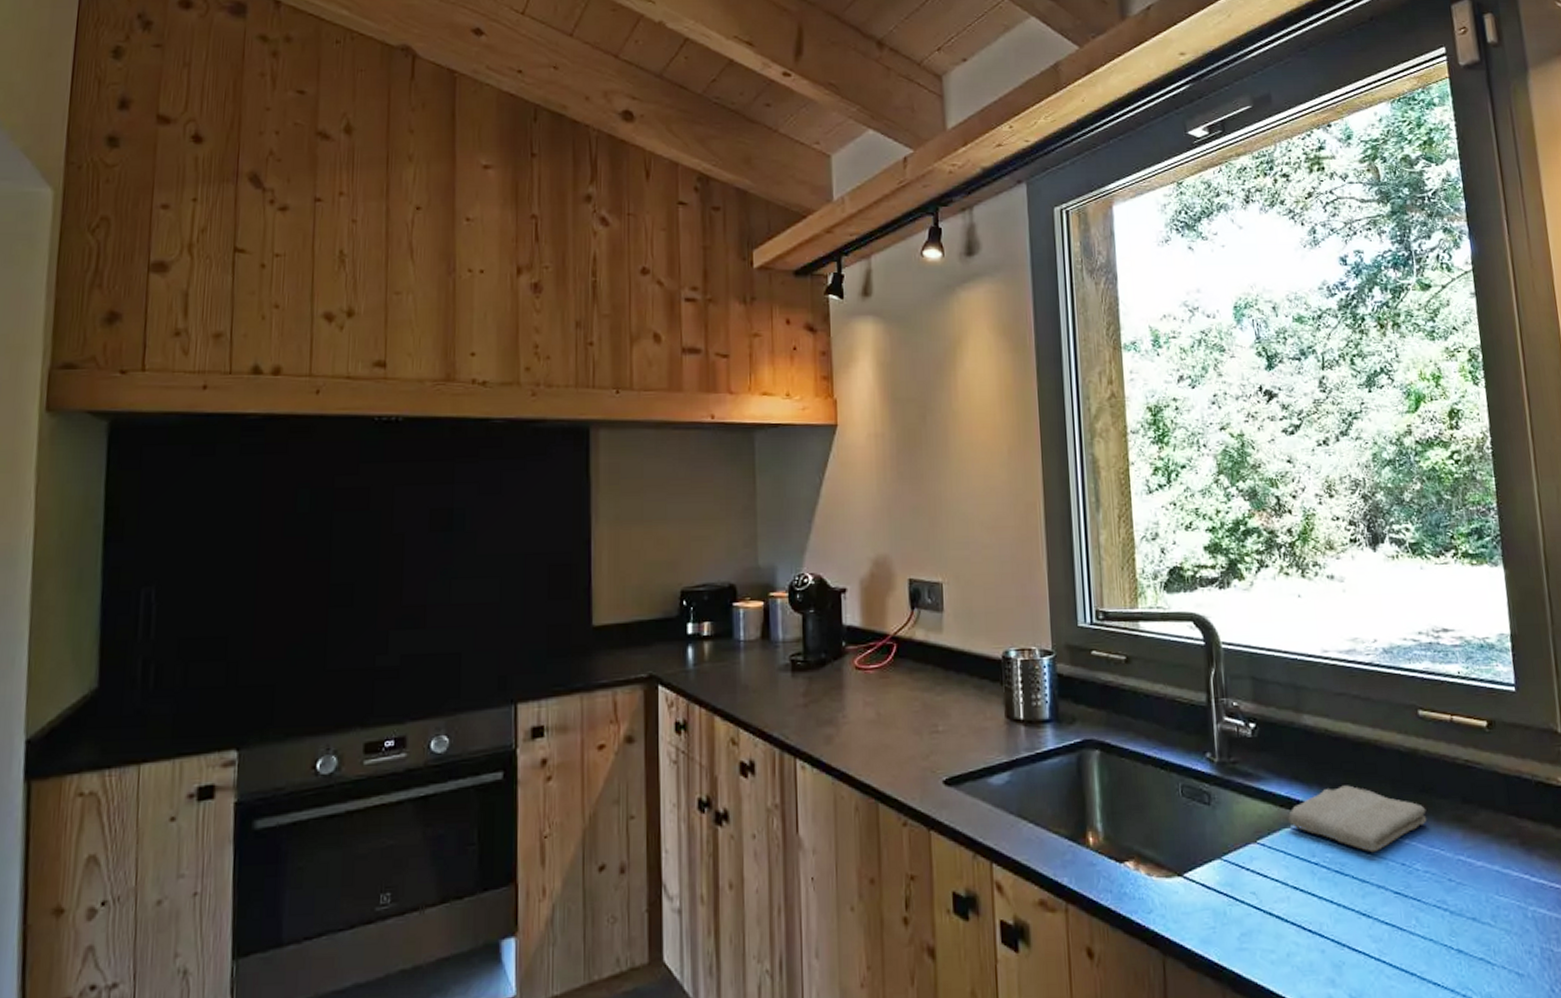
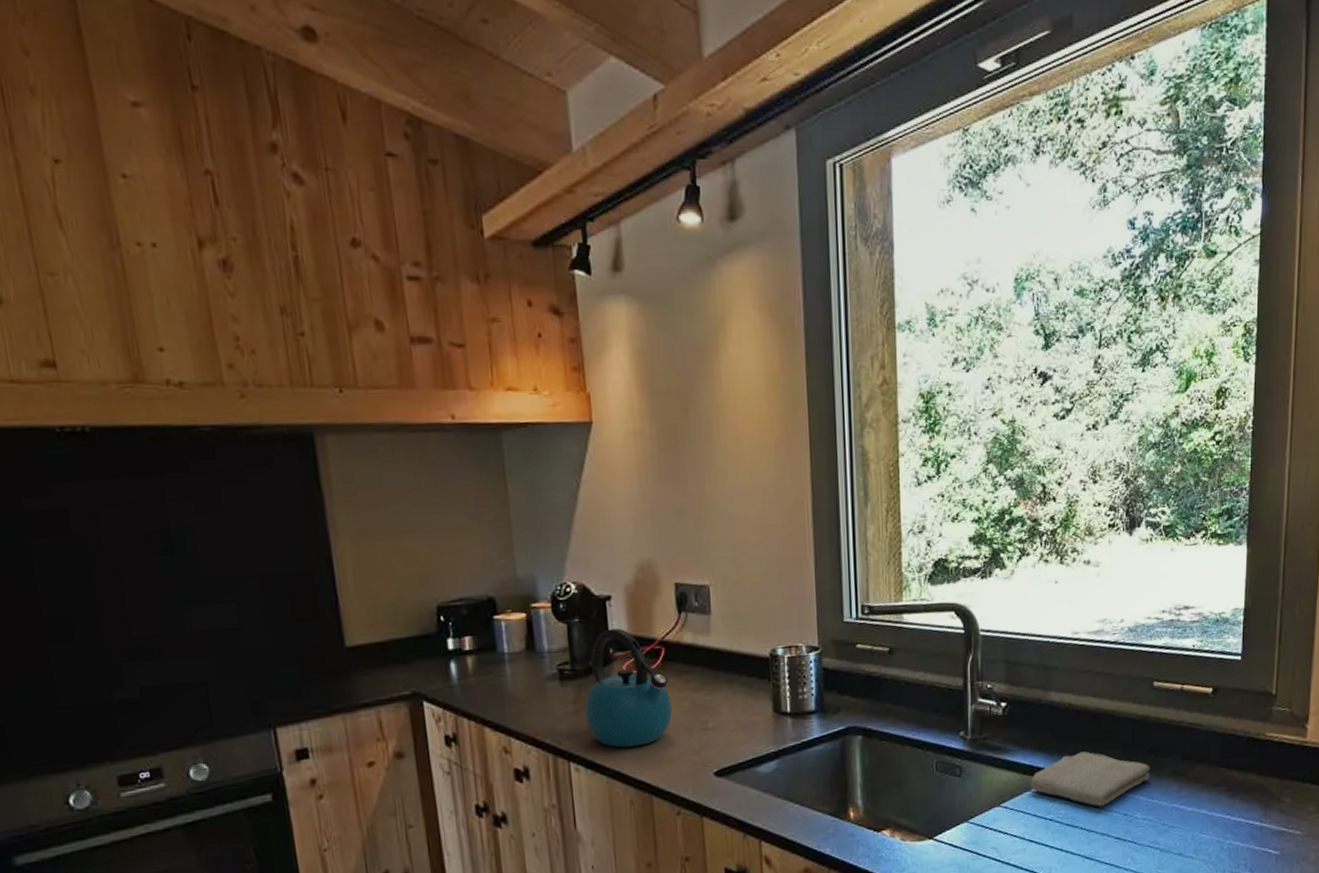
kettle: none [815,621,903,747] -> present [585,628,673,748]

